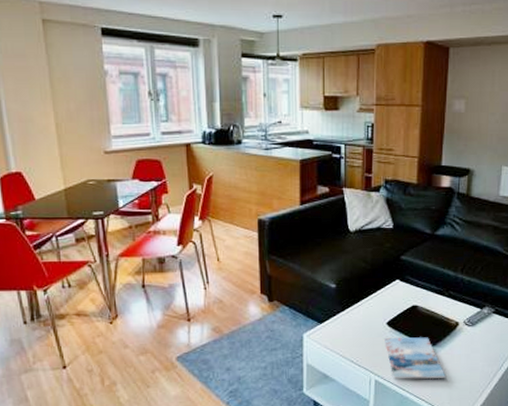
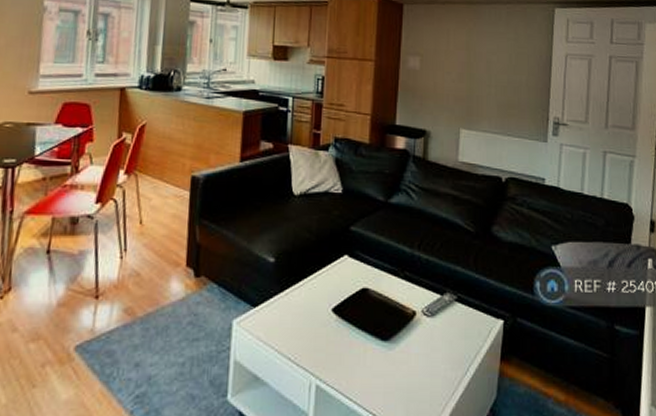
magazine: present [383,337,446,379] -> none [328,328,401,386]

